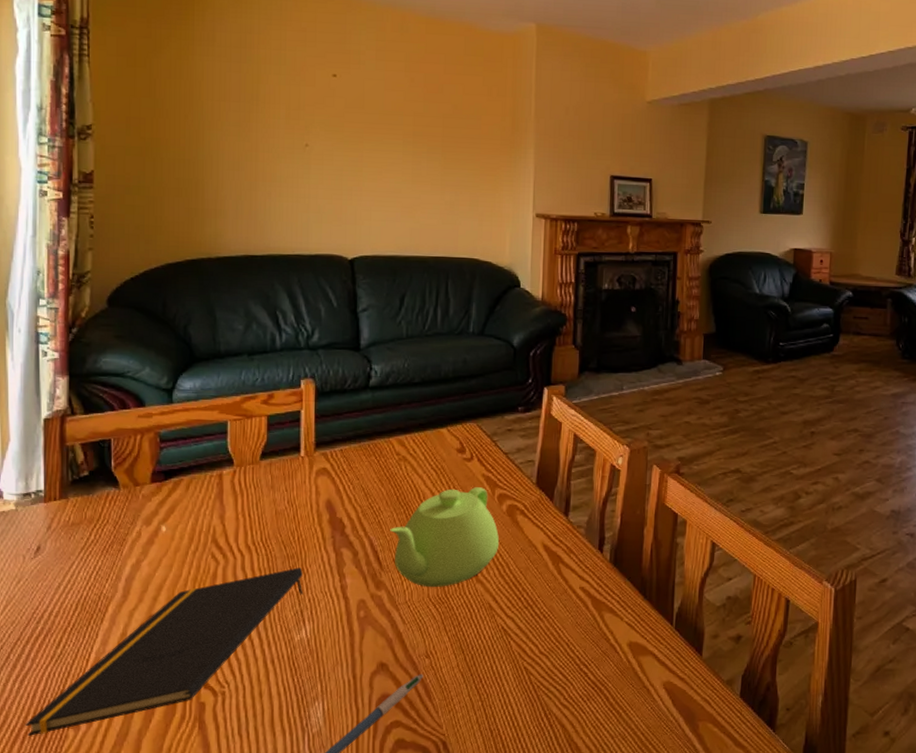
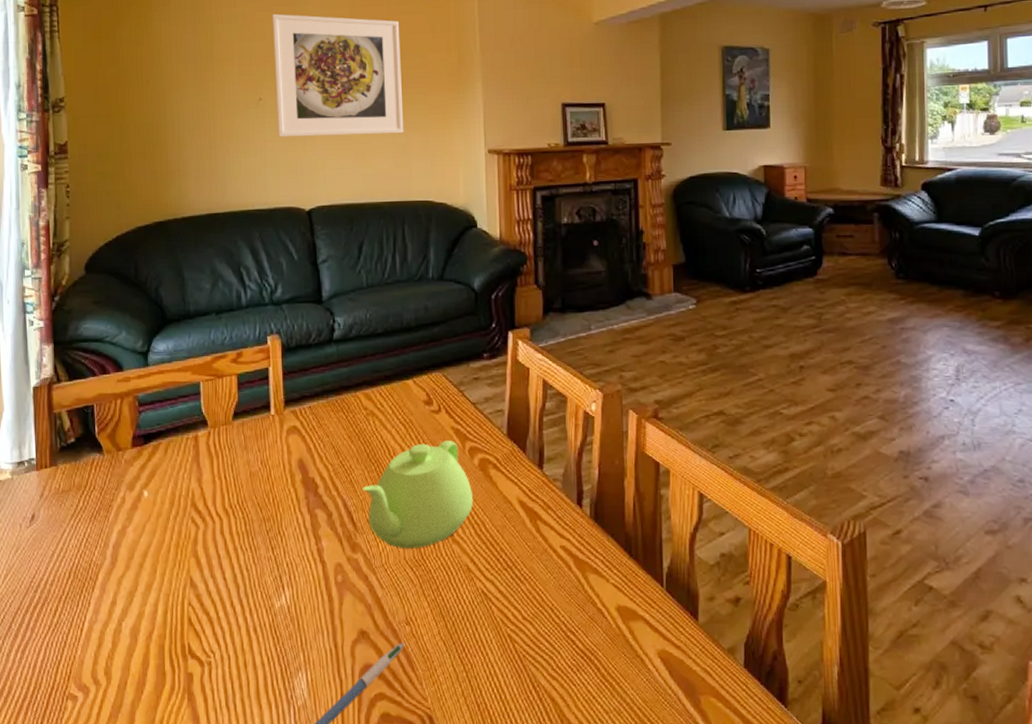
notepad: present [25,567,304,736] -> none [28,531,281,707]
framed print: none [323,61,456,191] -> present [272,13,404,137]

